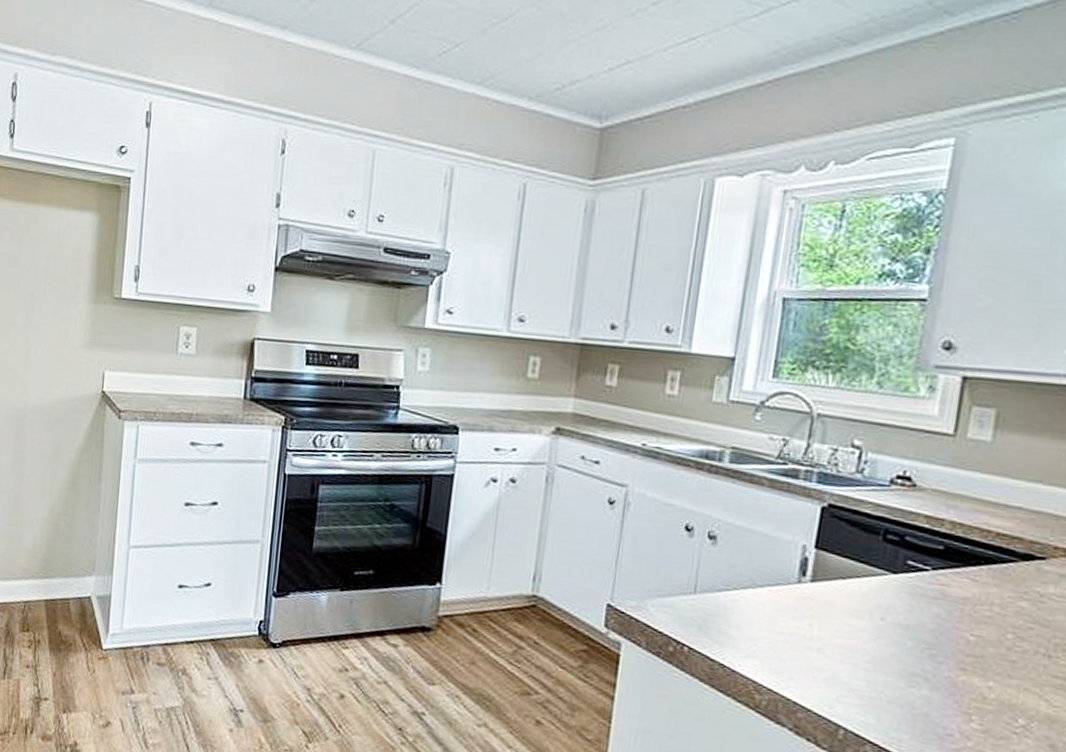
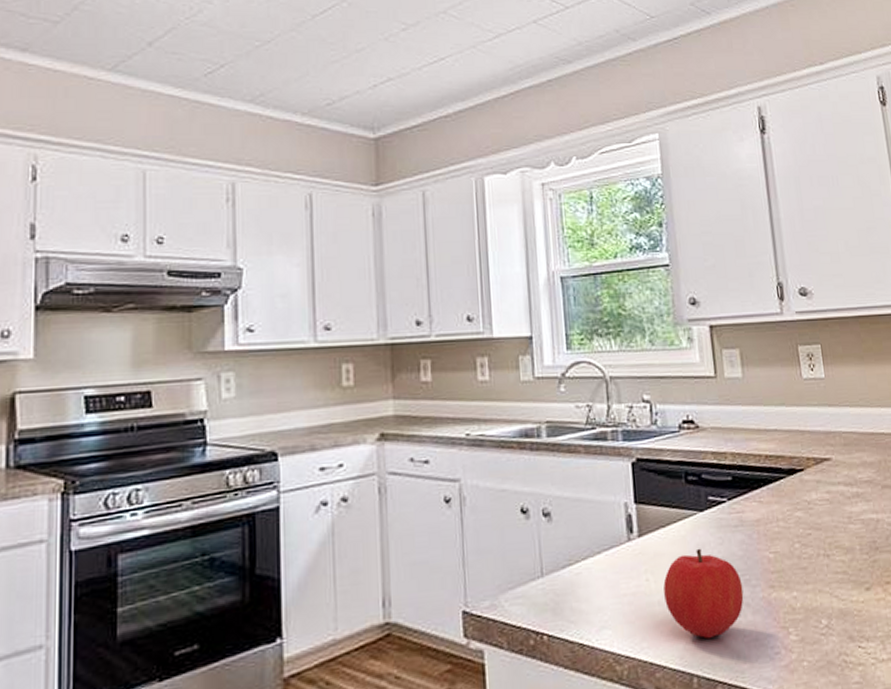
fruit: none [825,609,926,700] -> present [663,548,744,638]

